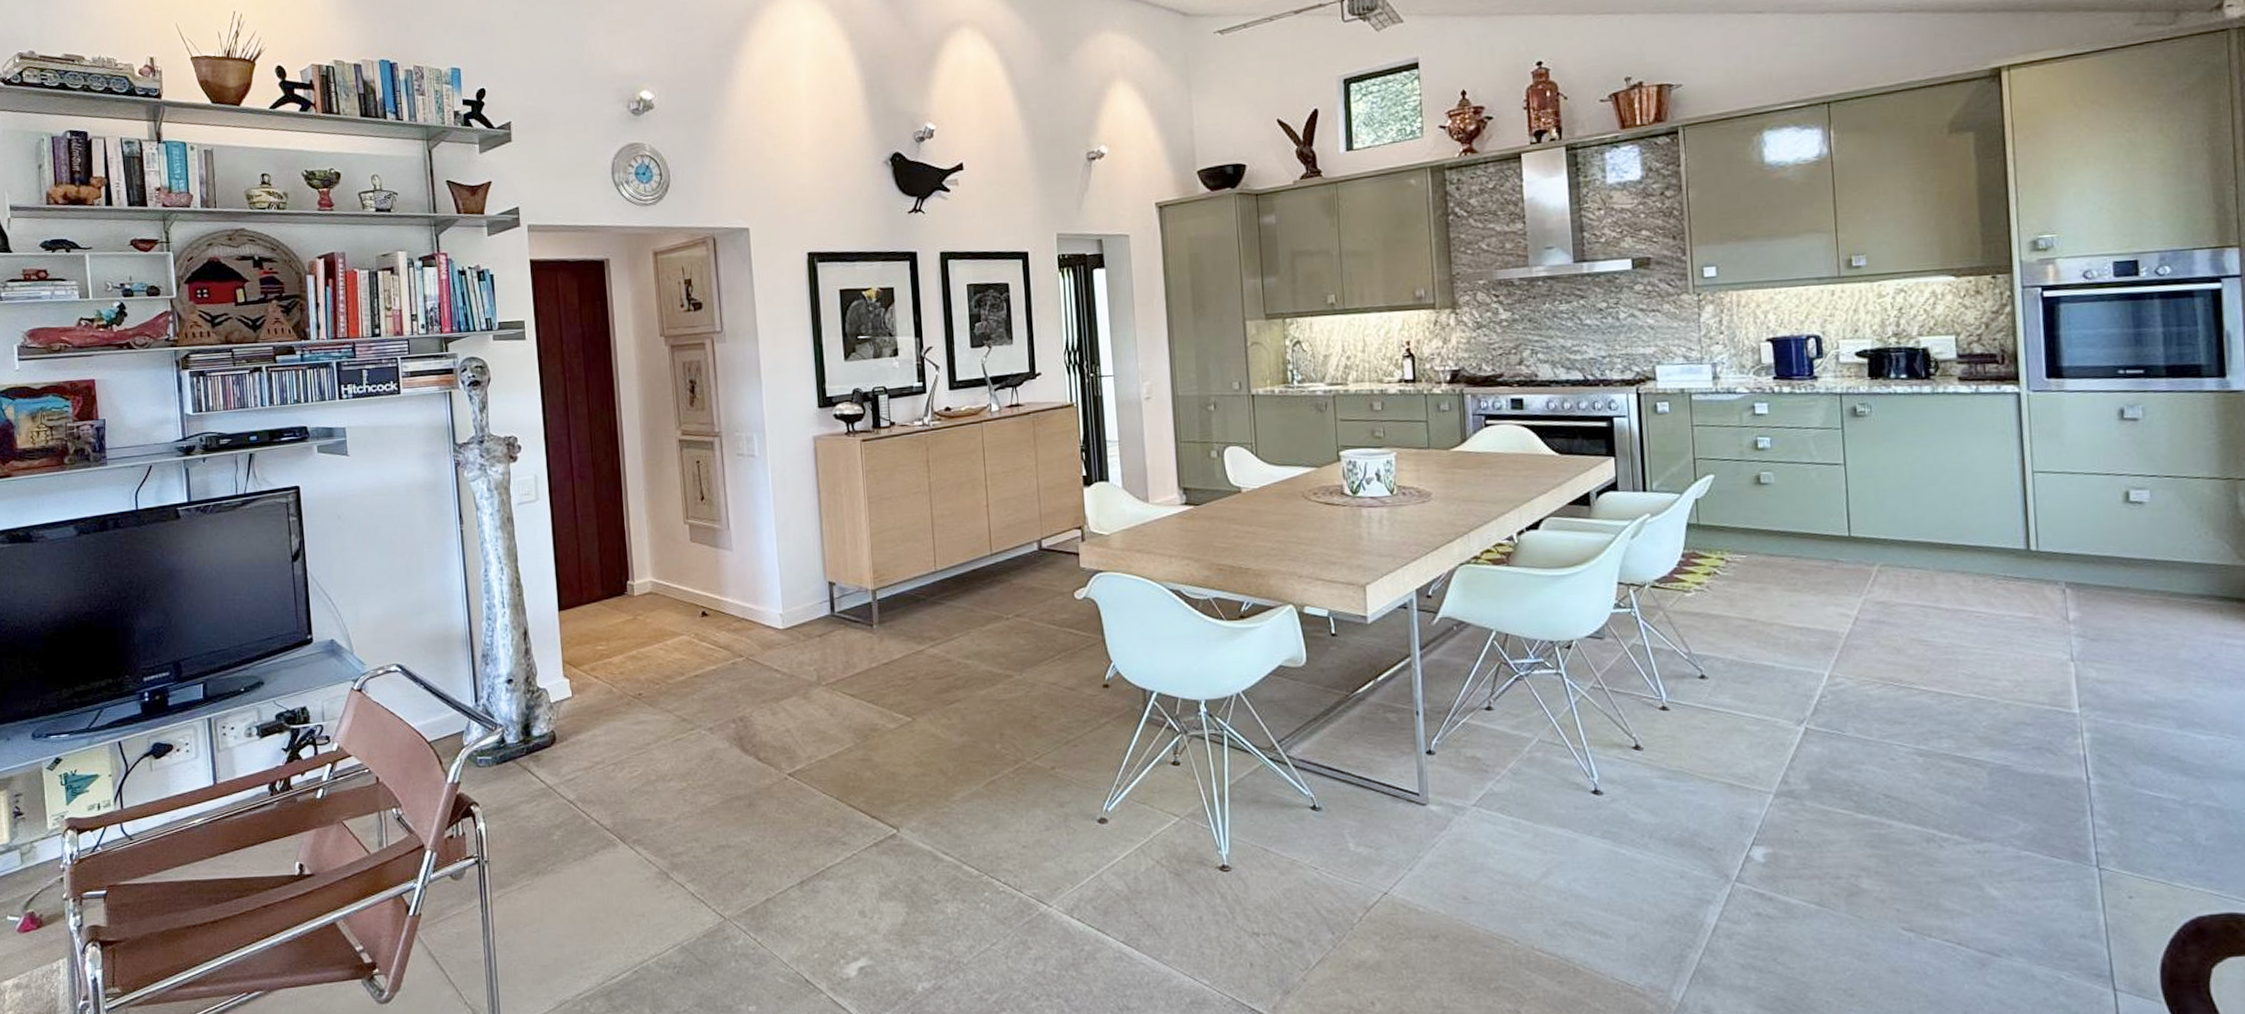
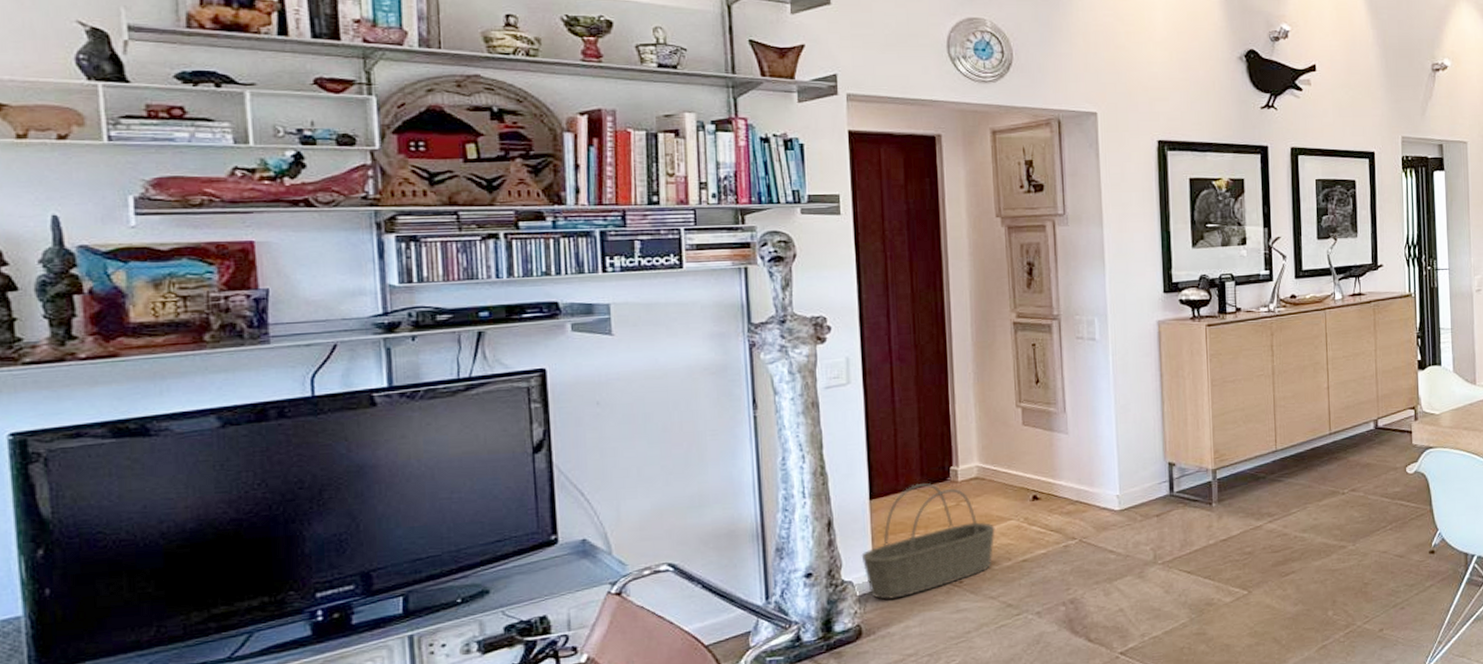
basket: none [553,597,669,708] -> present [861,483,995,600]

